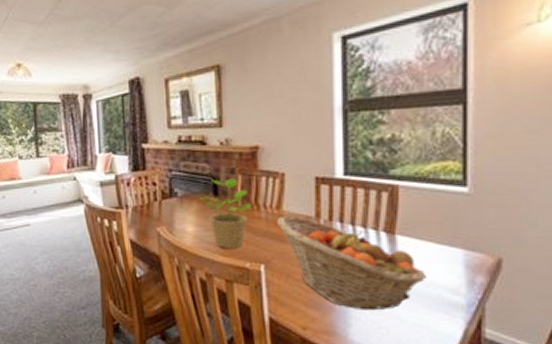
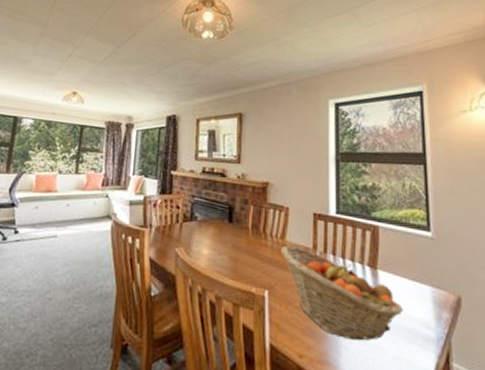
potted plant: present [199,178,252,248] -> none [216,207,260,273]

